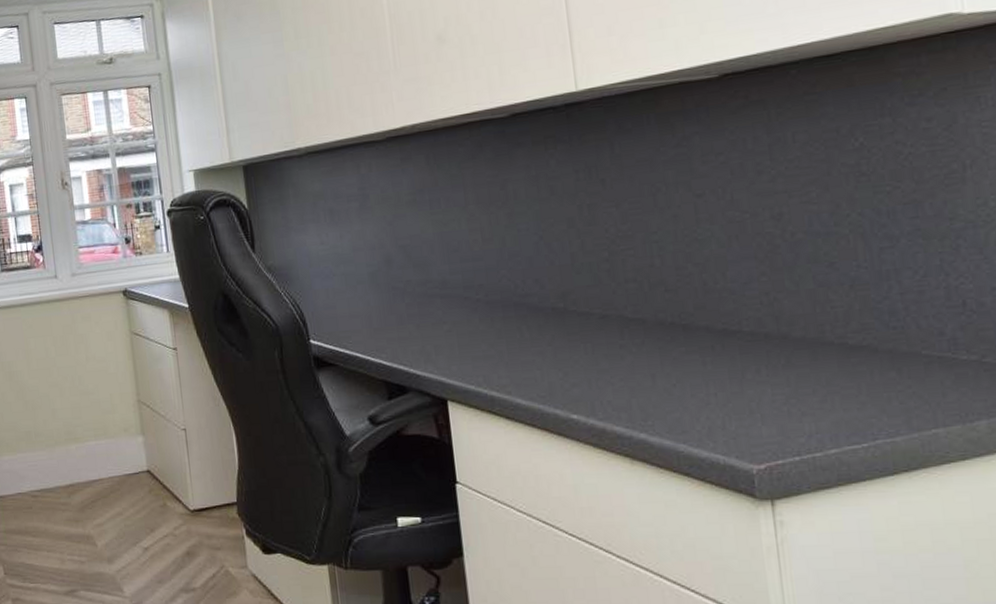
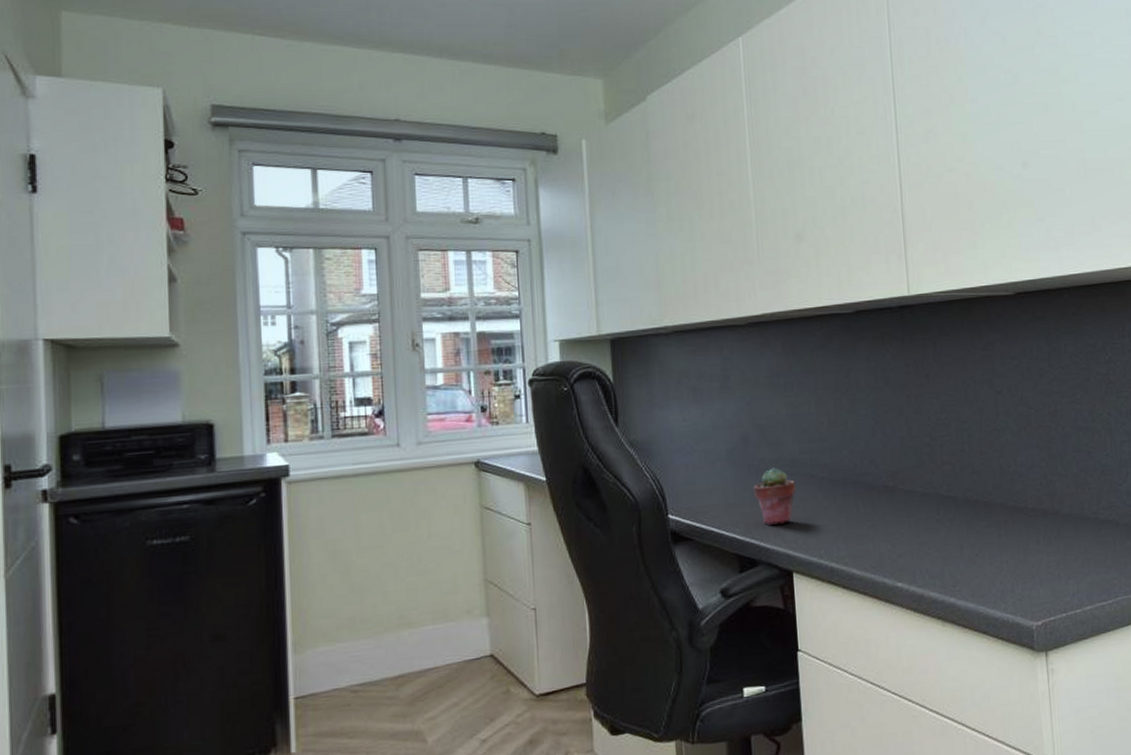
potted succulent: none [399,290,448,351] -> present [753,467,796,525]

